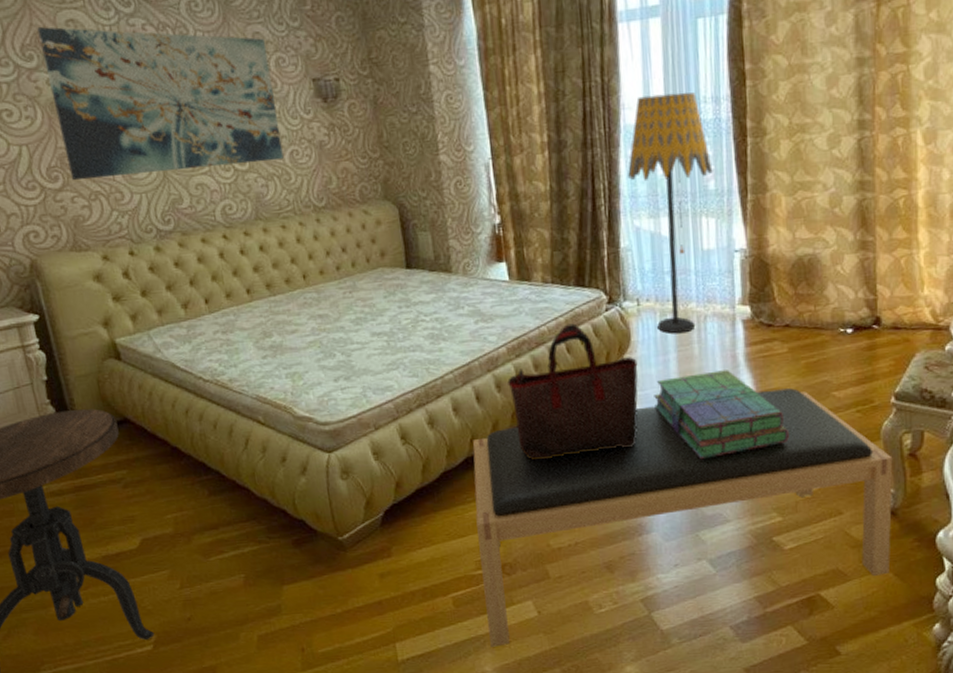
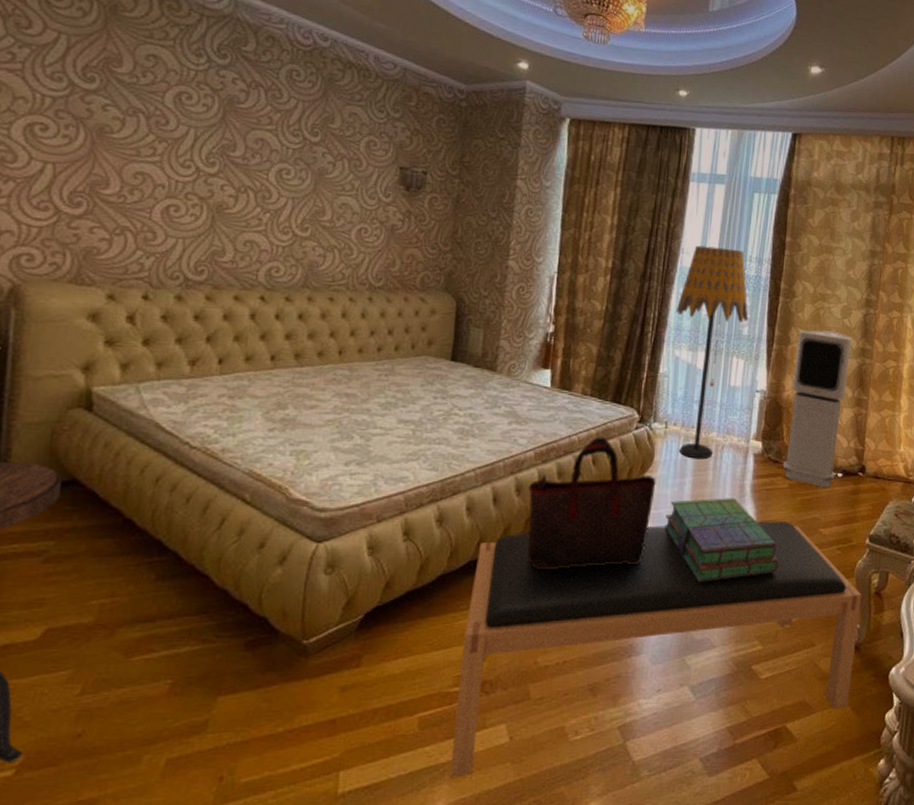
wall art: present [37,27,284,181] -> none [97,54,361,235]
air purifier: none [776,166,846,347] -> present [782,330,852,488]

